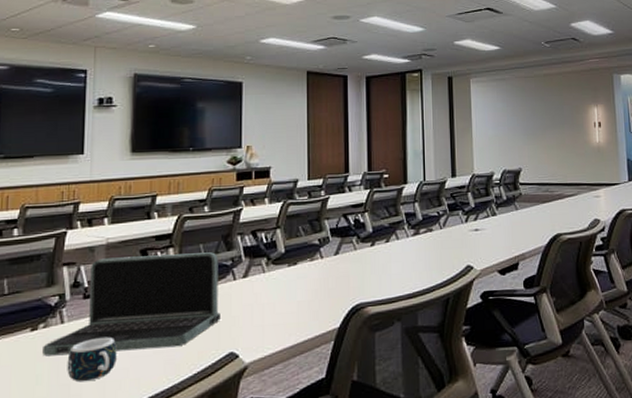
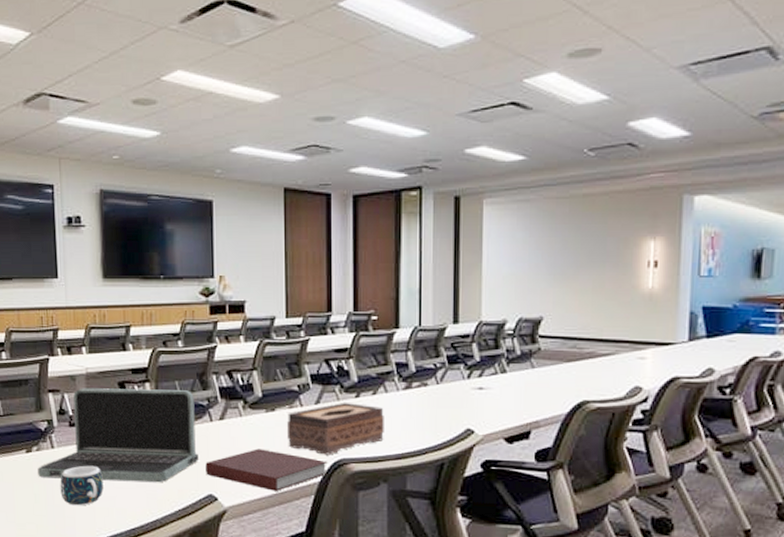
notebook: none [227,301,346,342] -> present [205,448,328,491]
tissue box: none [307,251,397,302] -> present [286,403,384,455]

